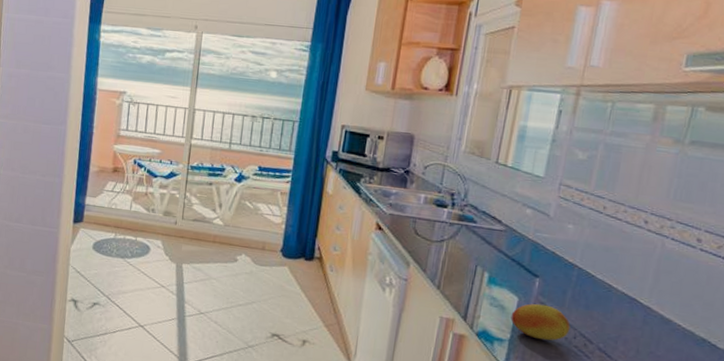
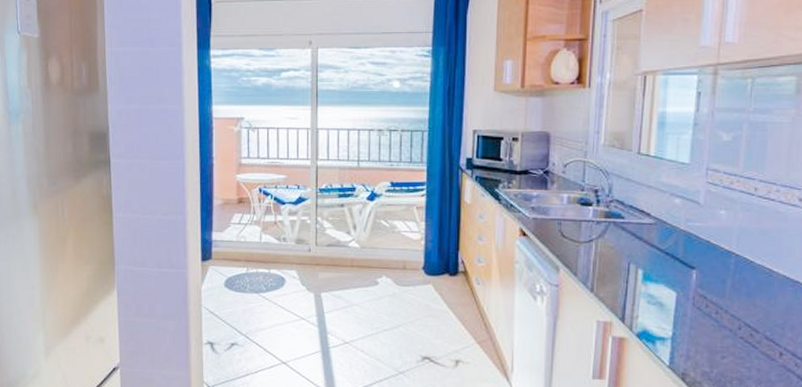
fruit: present [510,303,571,341] -> none [671,296,734,335]

